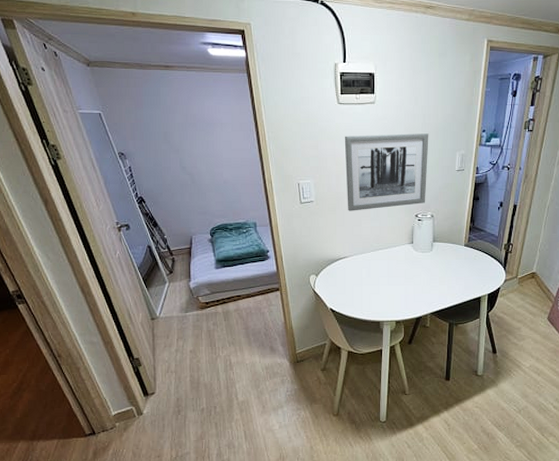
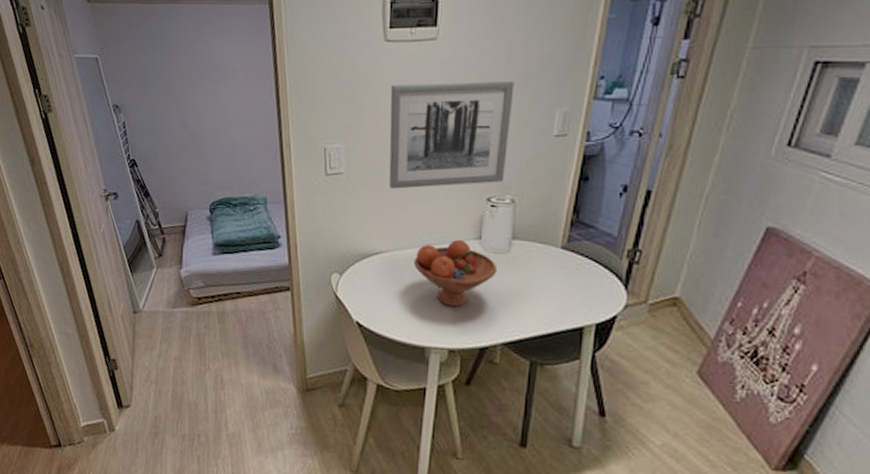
fruit bowl: none [369,244,425,291] -> present [414,239,498,307]

